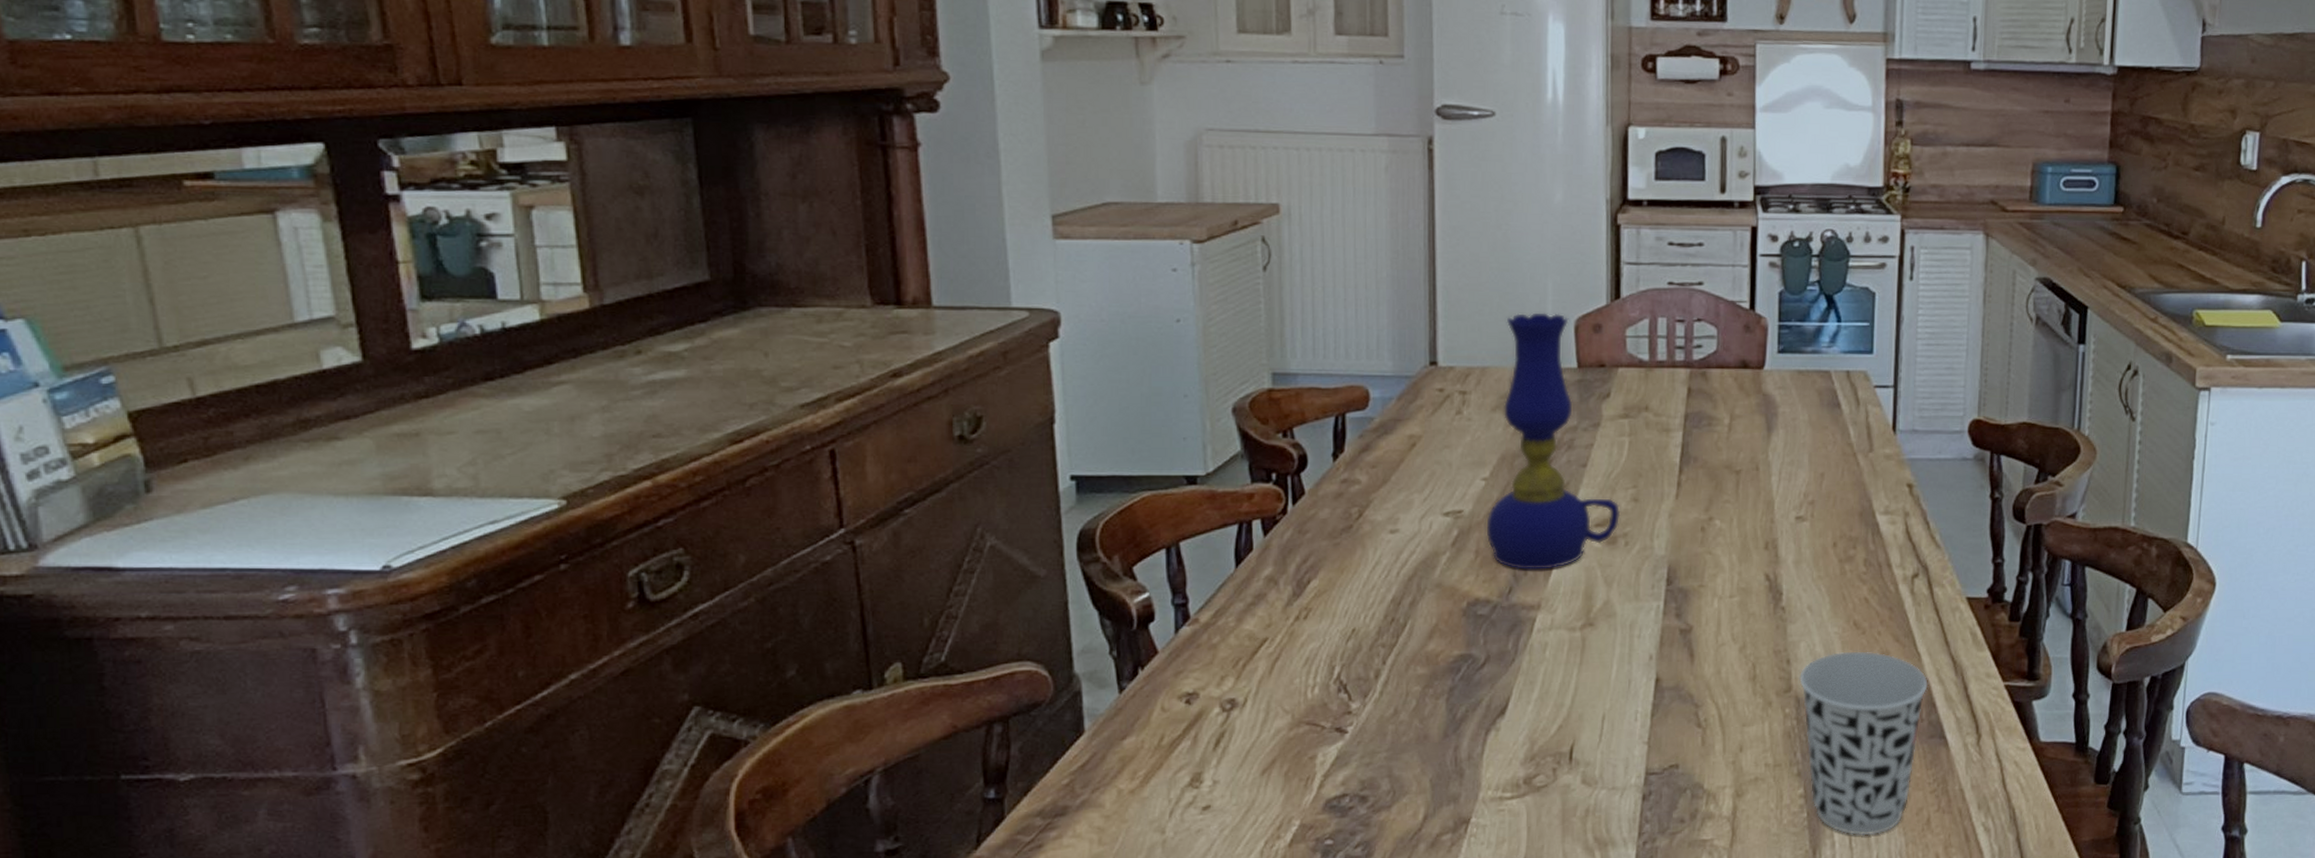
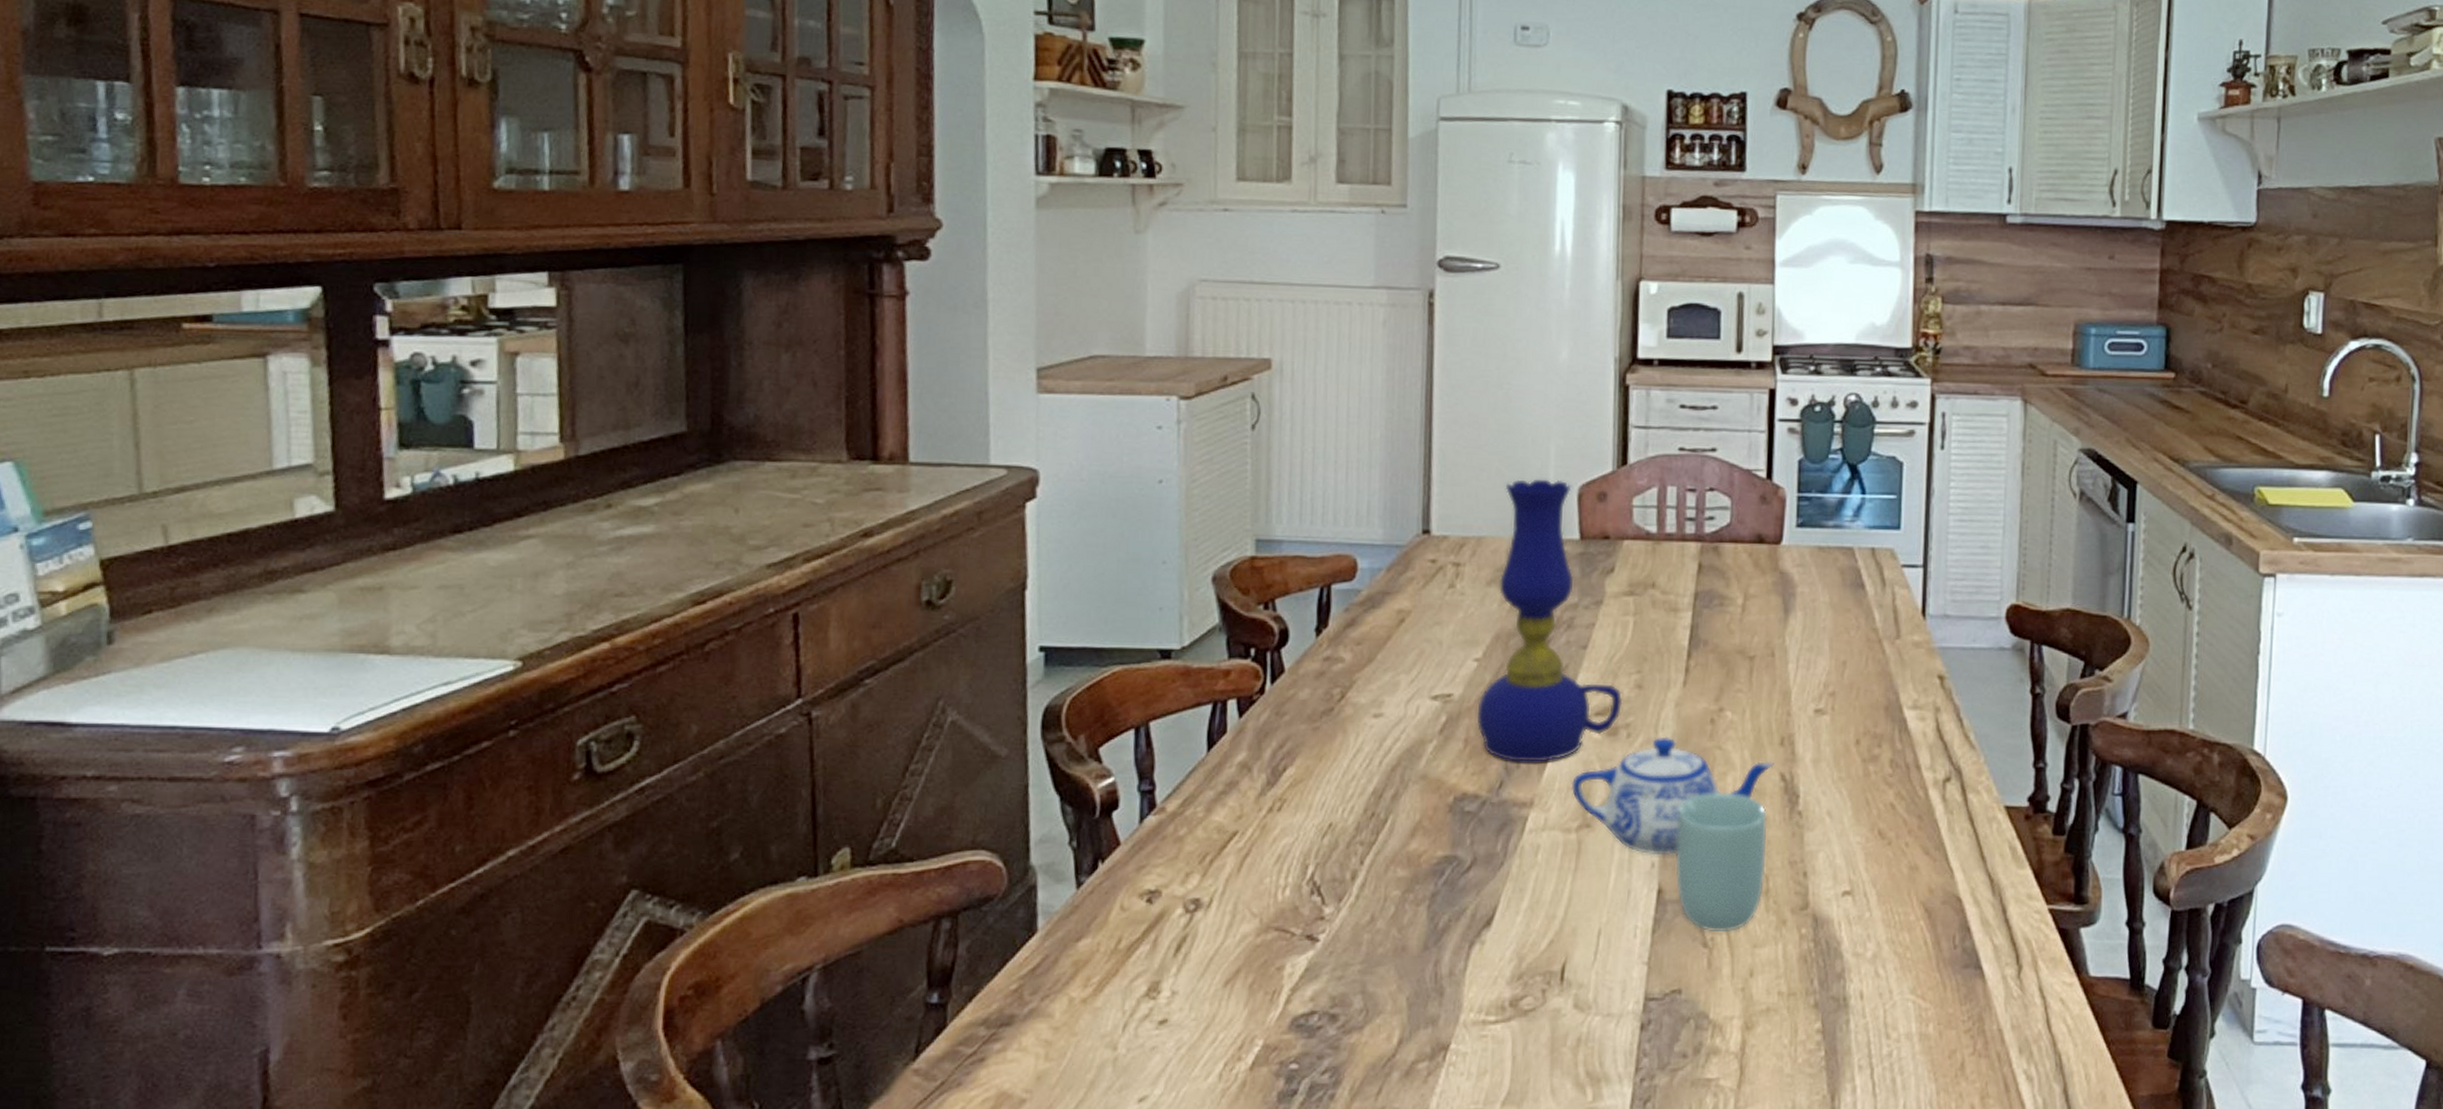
teapot: none [1574,544,1759,649] -> present [1571,736,1774,856]
cup: none [1670,591,1754,714] -> present [1675,792,1768,933]
cup: present [1799,651,1928,836] -> none [1817,865,1962,1081]

